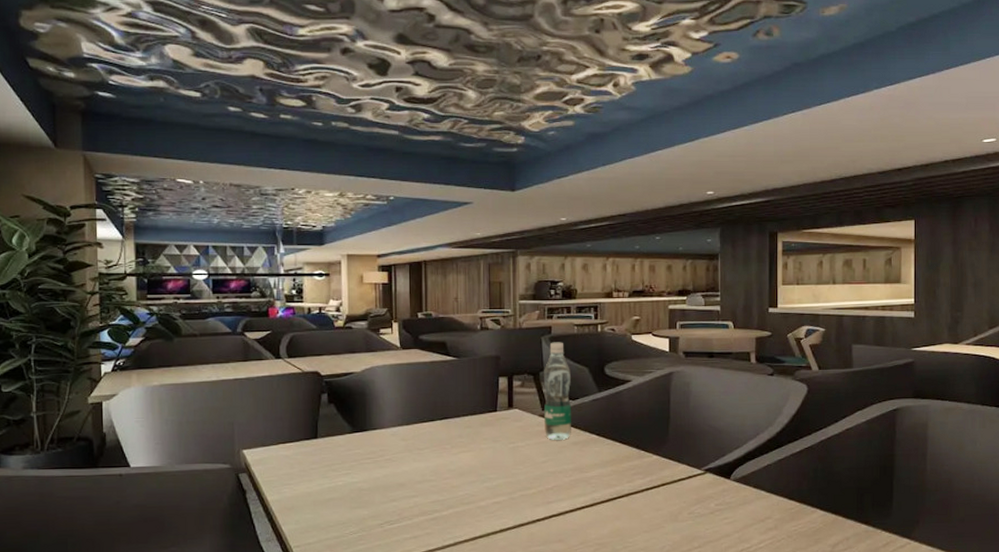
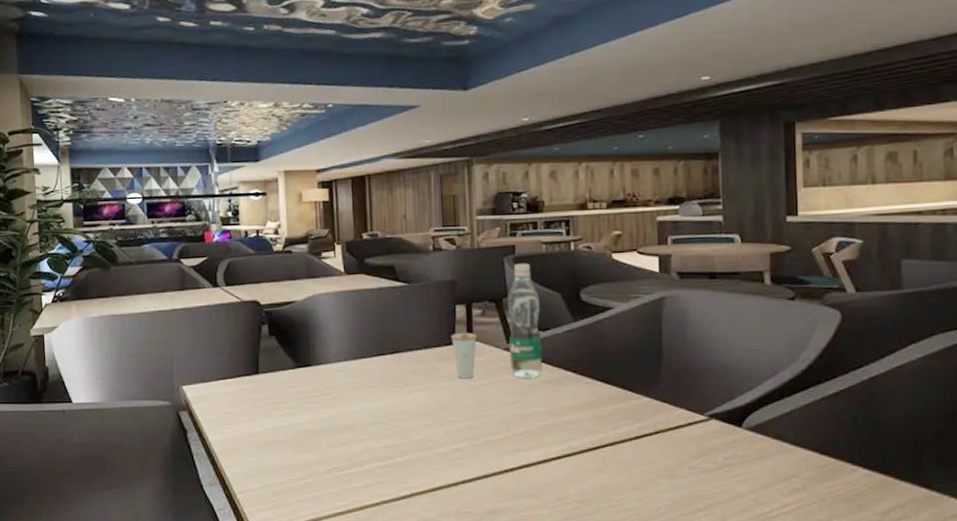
cup: none [493,401,516,441] -> present [450,332,477,379]

